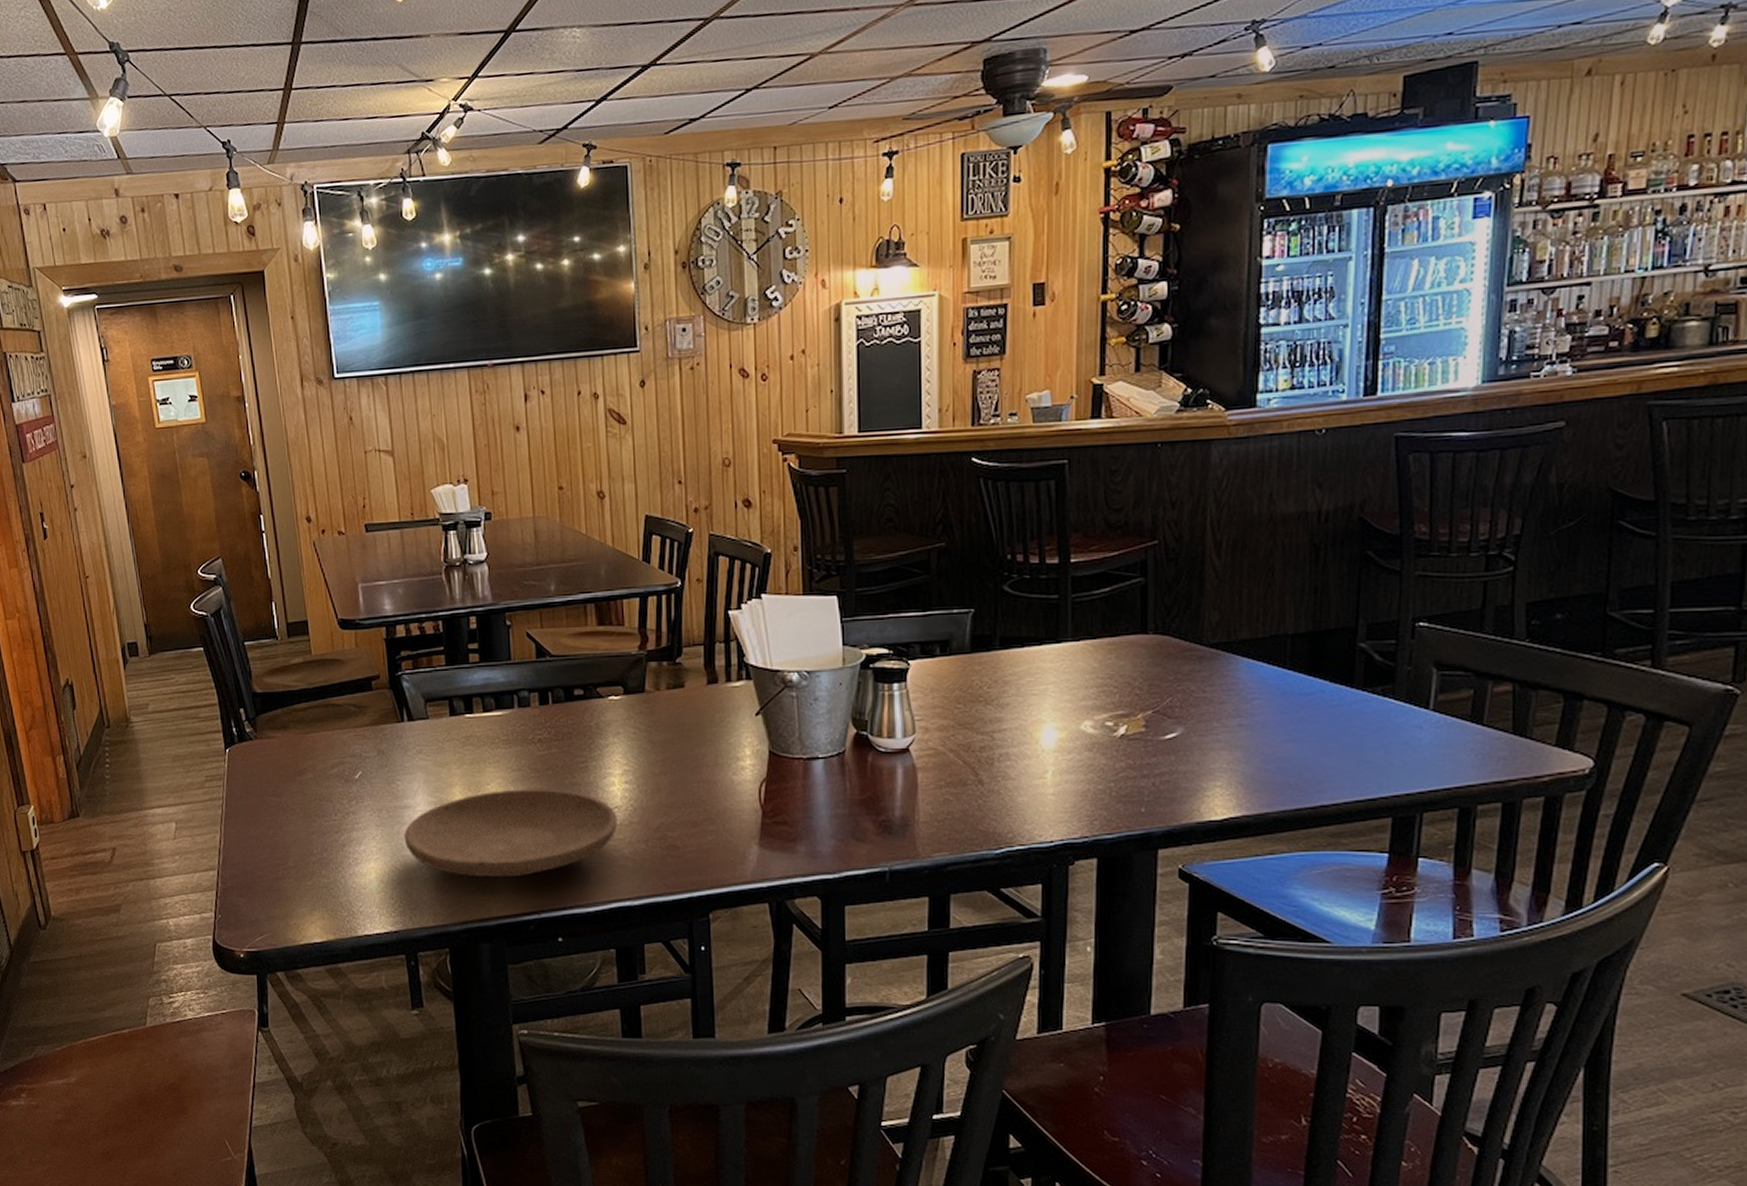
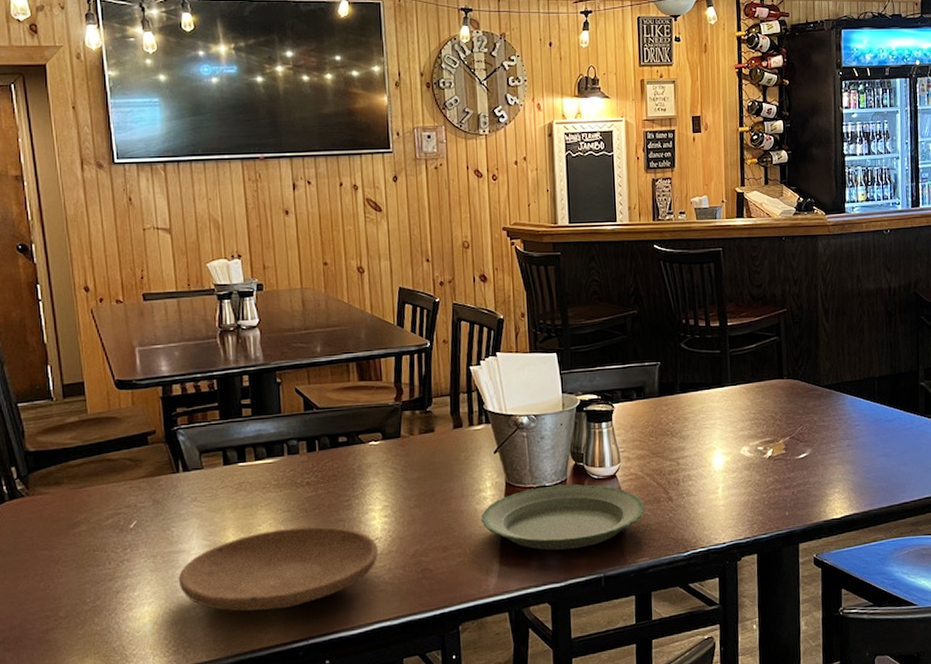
plate: none [738,757,947,836] -> present [481,484,645,551]

